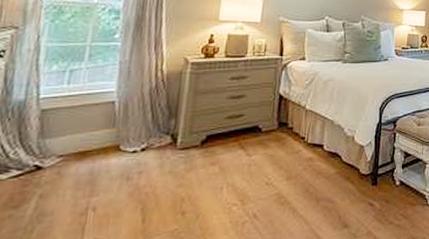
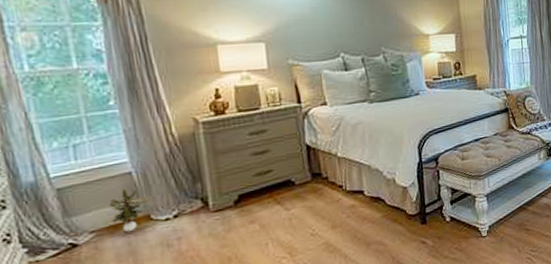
potted plant: none [82,116,119,161] -> present [109,188,145,233]

